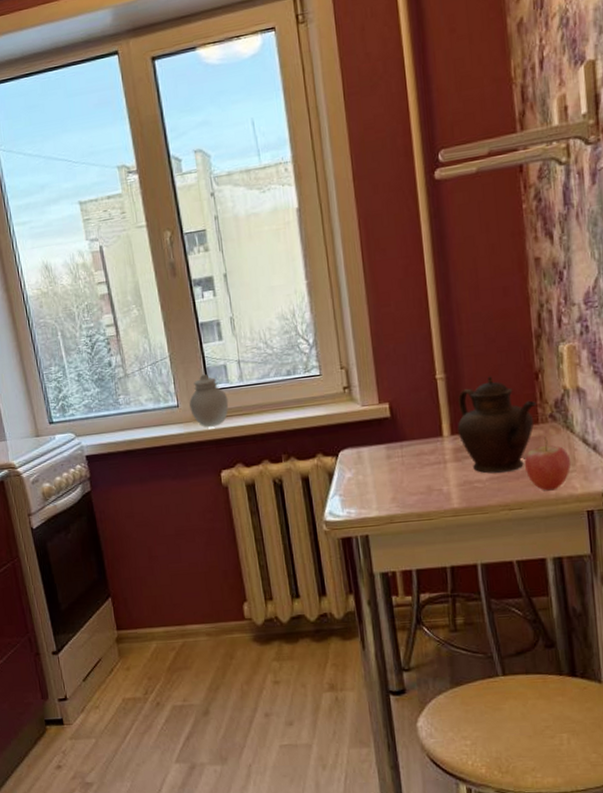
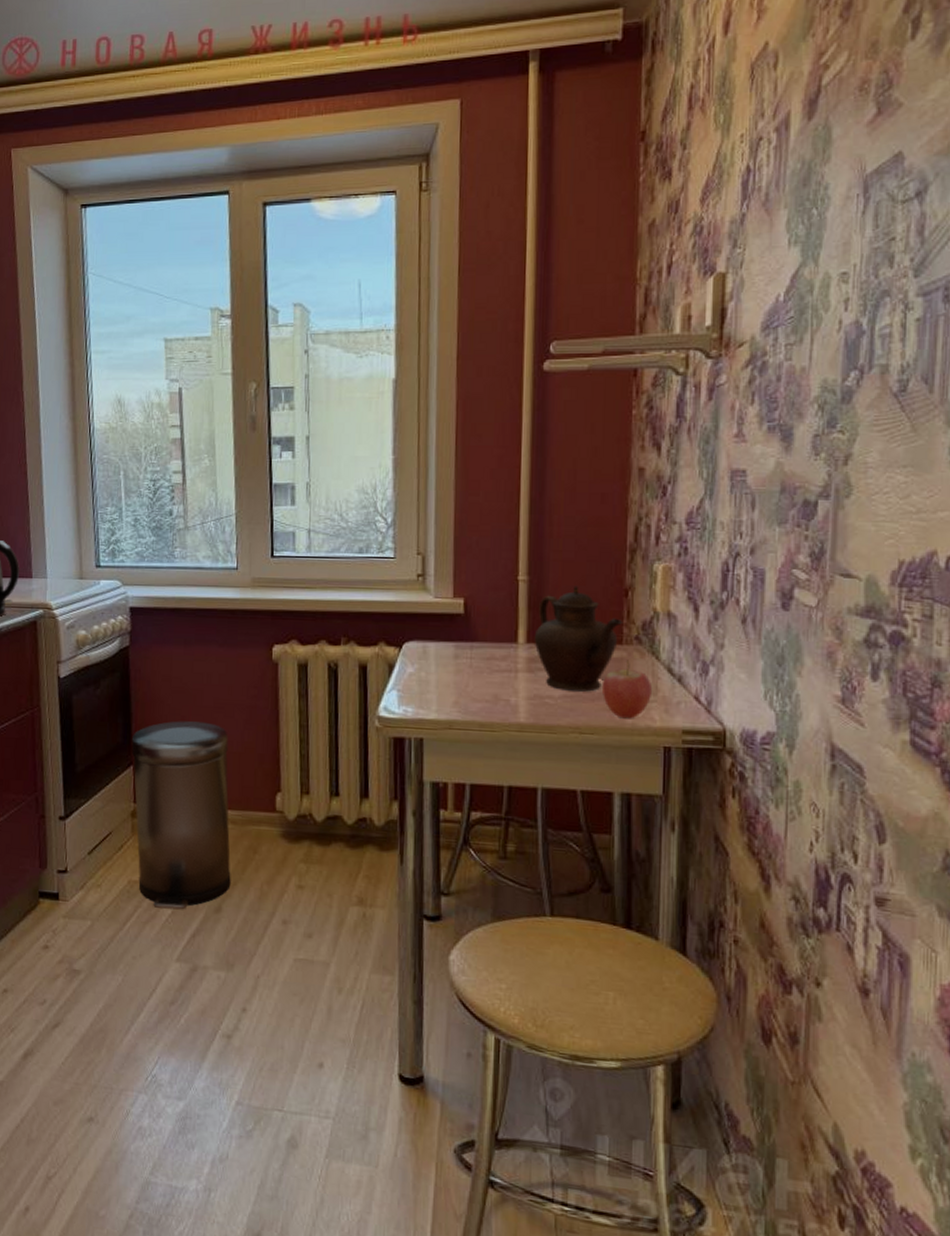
pedal bin: none [106,549,214,719] -> present [131,721,231,910]
jar: present [189,374,229,428] -> none [250,539,292,597]

